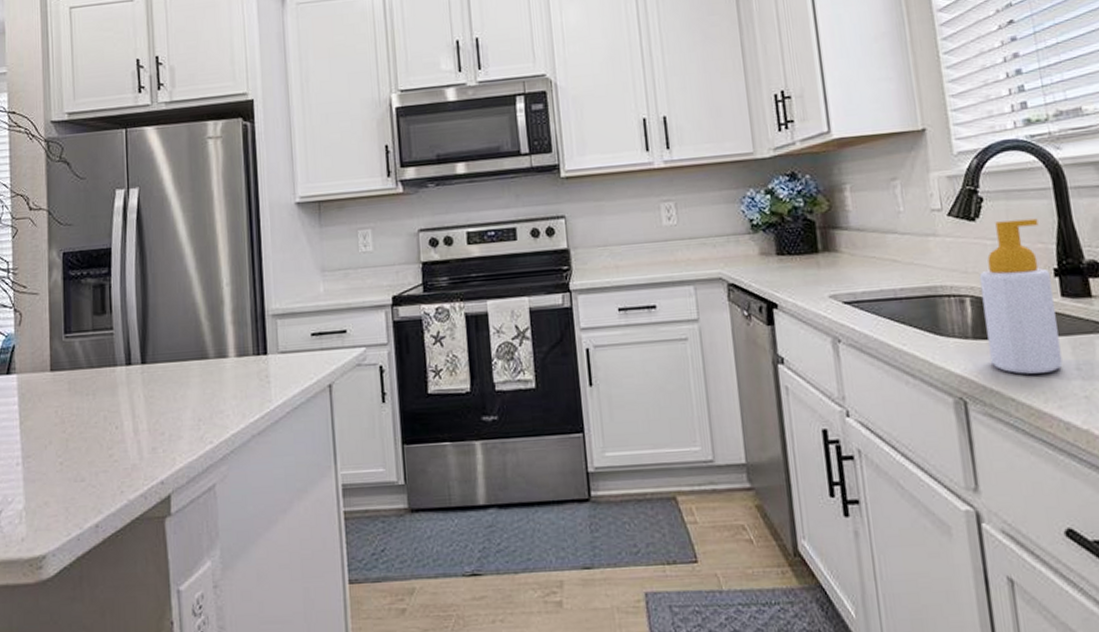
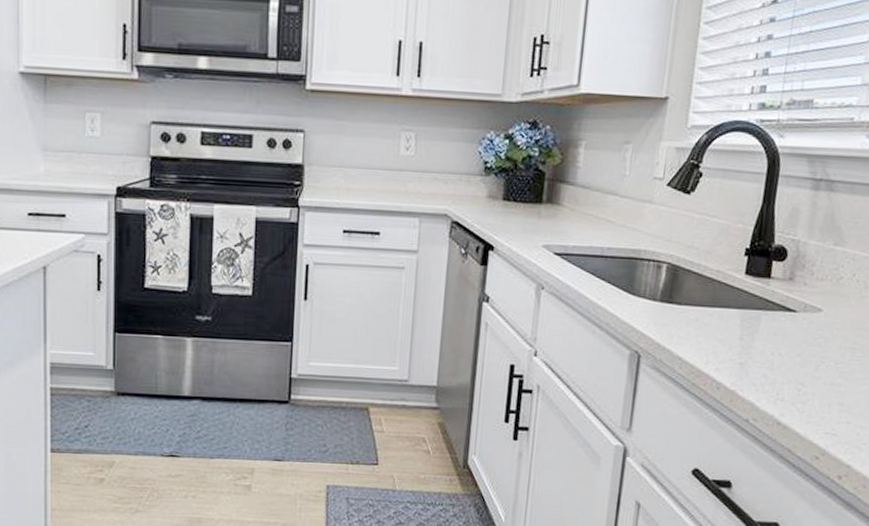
soap bottle: present [979,218,1063,374] -> none [670,198,745,339]

